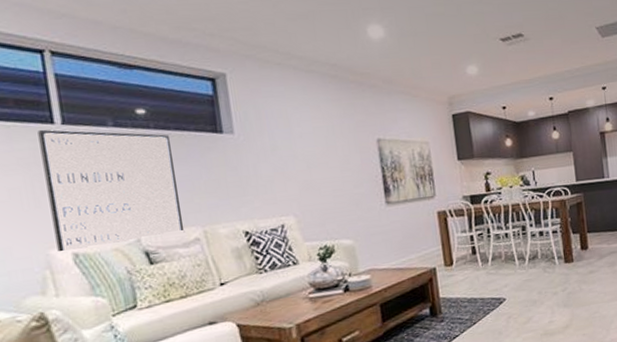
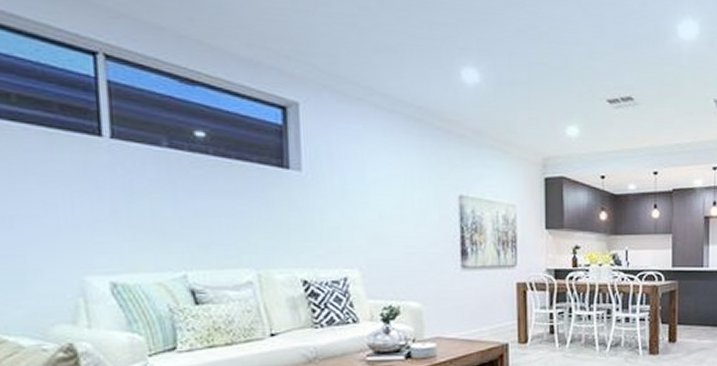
wall art: present [37,129,185,251] -> none [83,141,237,278]

